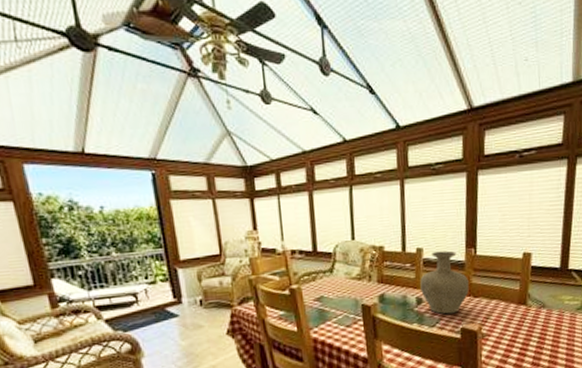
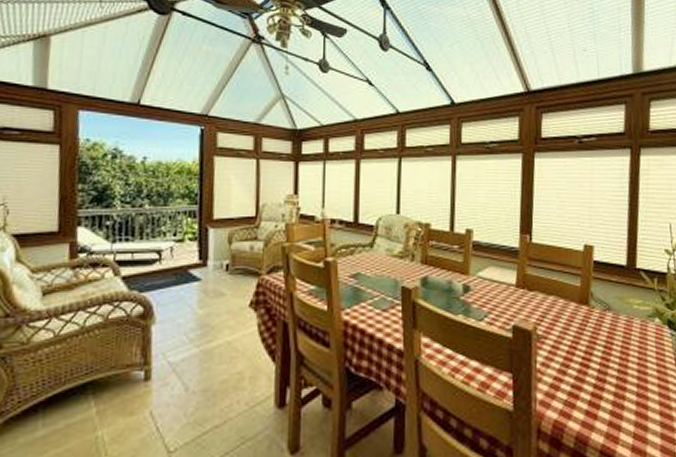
vase: present [420,250,469,314] -> none [468,235,523,308]

